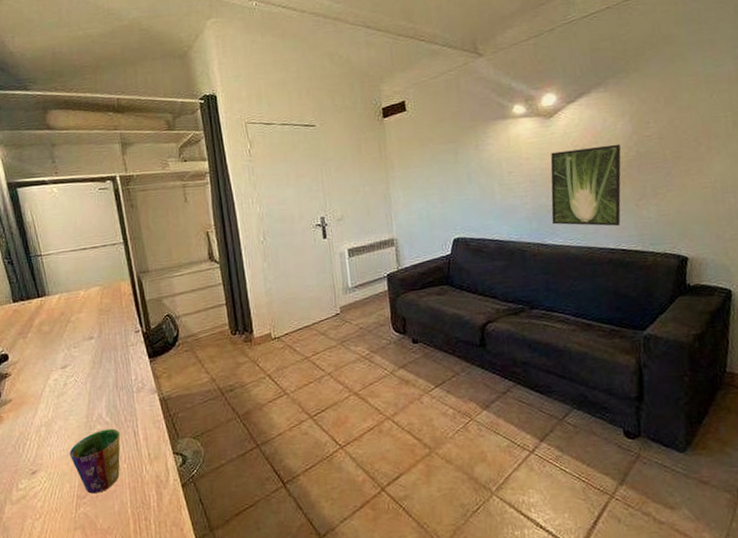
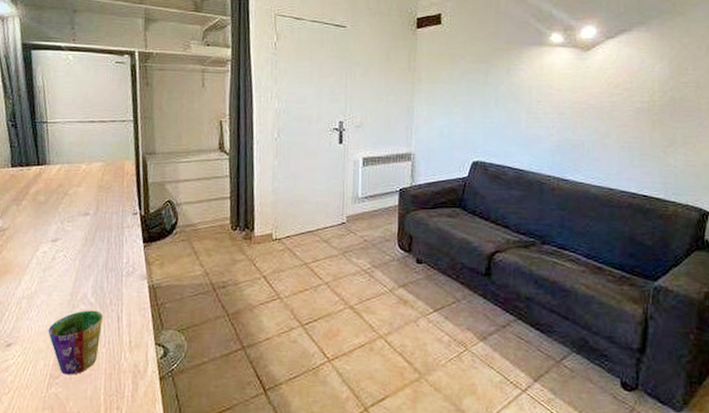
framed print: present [550,144,621,227] -> none [576,86,656,171]

